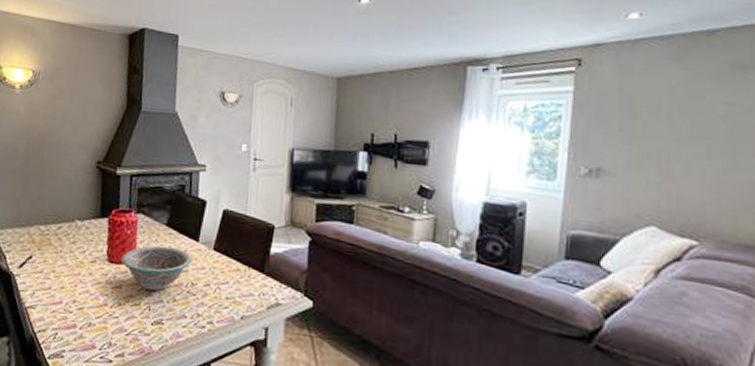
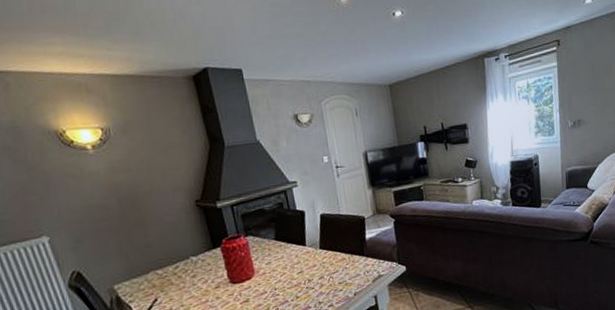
bowl: present [120,245,193,291] -> none [241,255,305,296]

